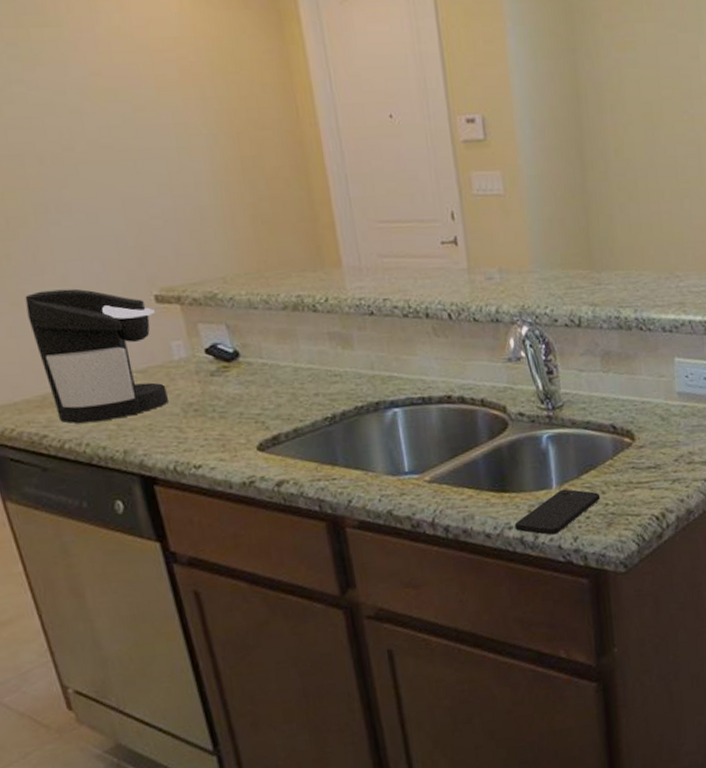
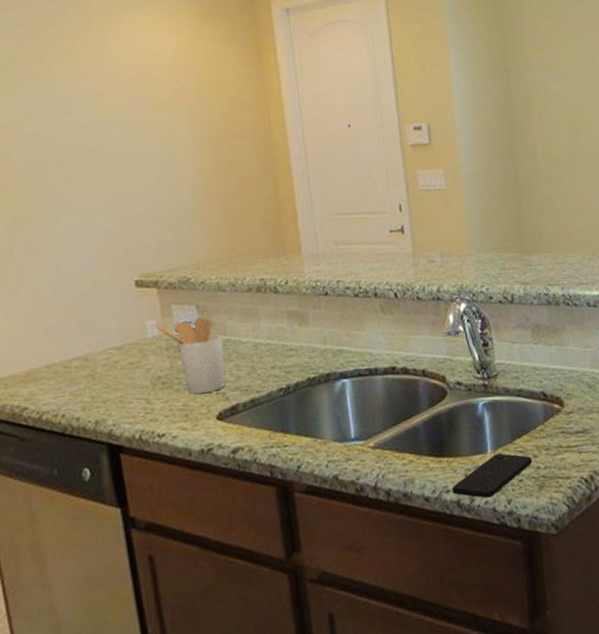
coffee maker: present [25,288,170,424] -> none [21,275,141,397]
utensil holder: none [181,338,265,422] -> present [155,317,226,394]

